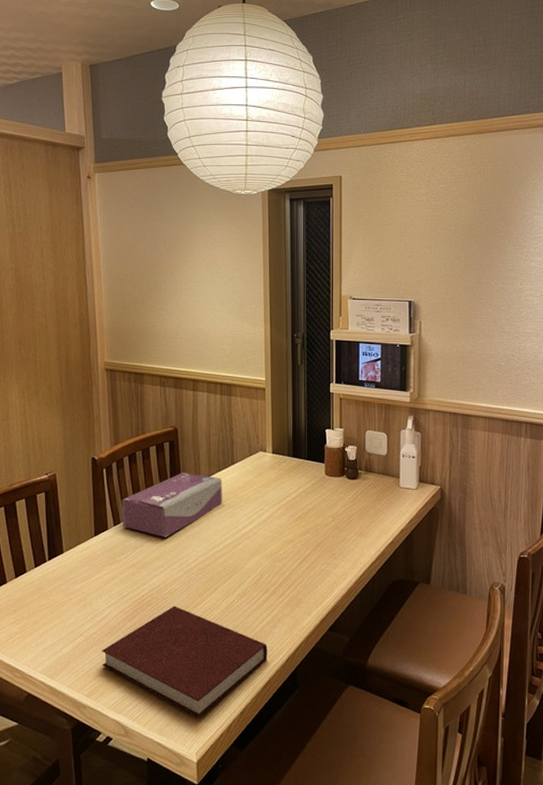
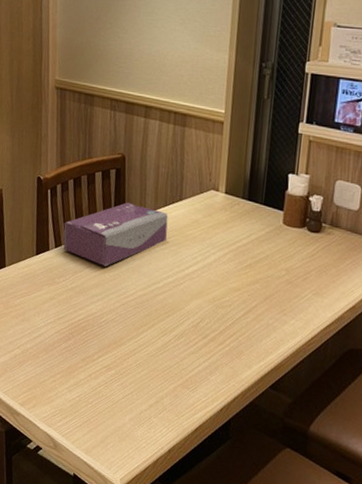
notebook: present [102,606,268,718] -> none [36,335,202,447]

